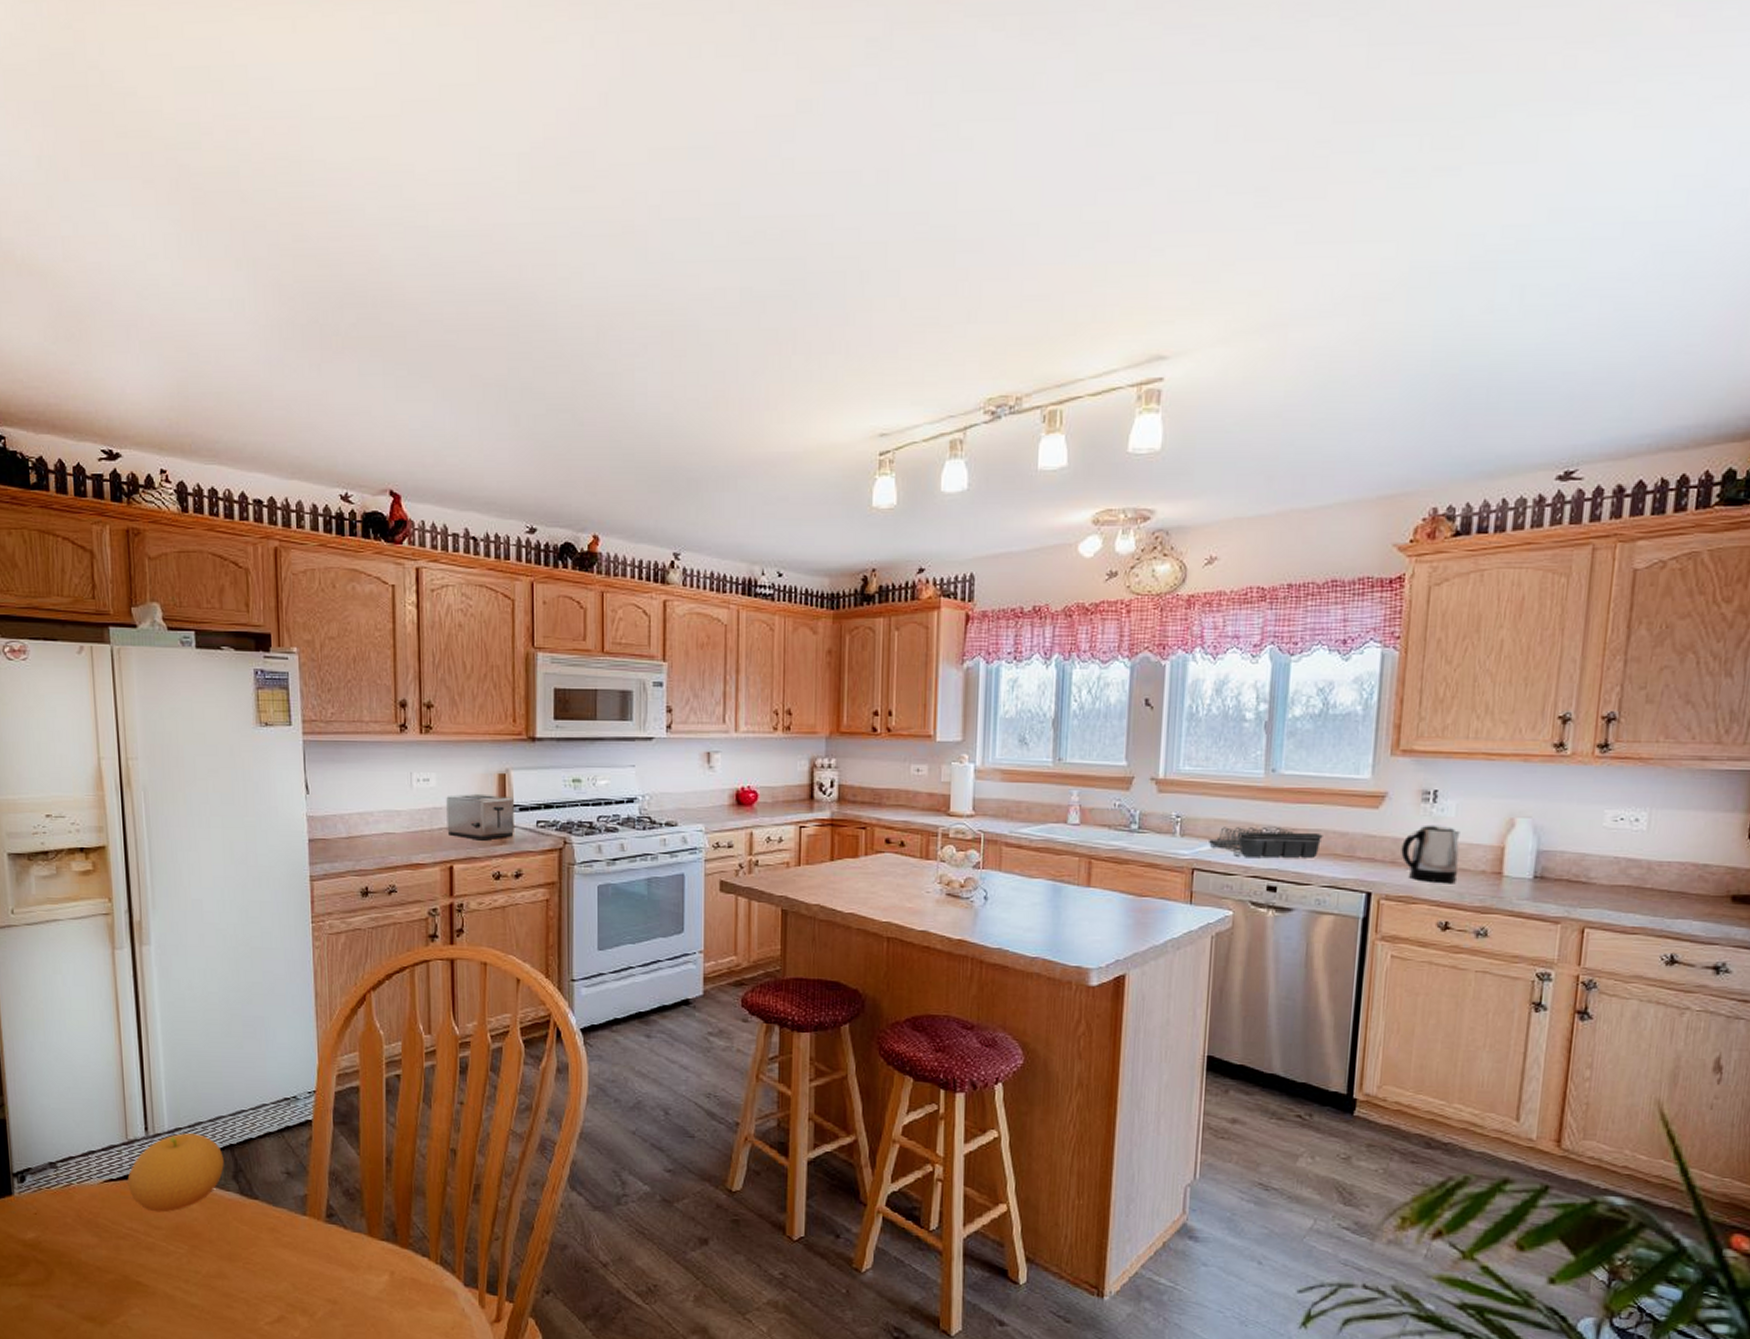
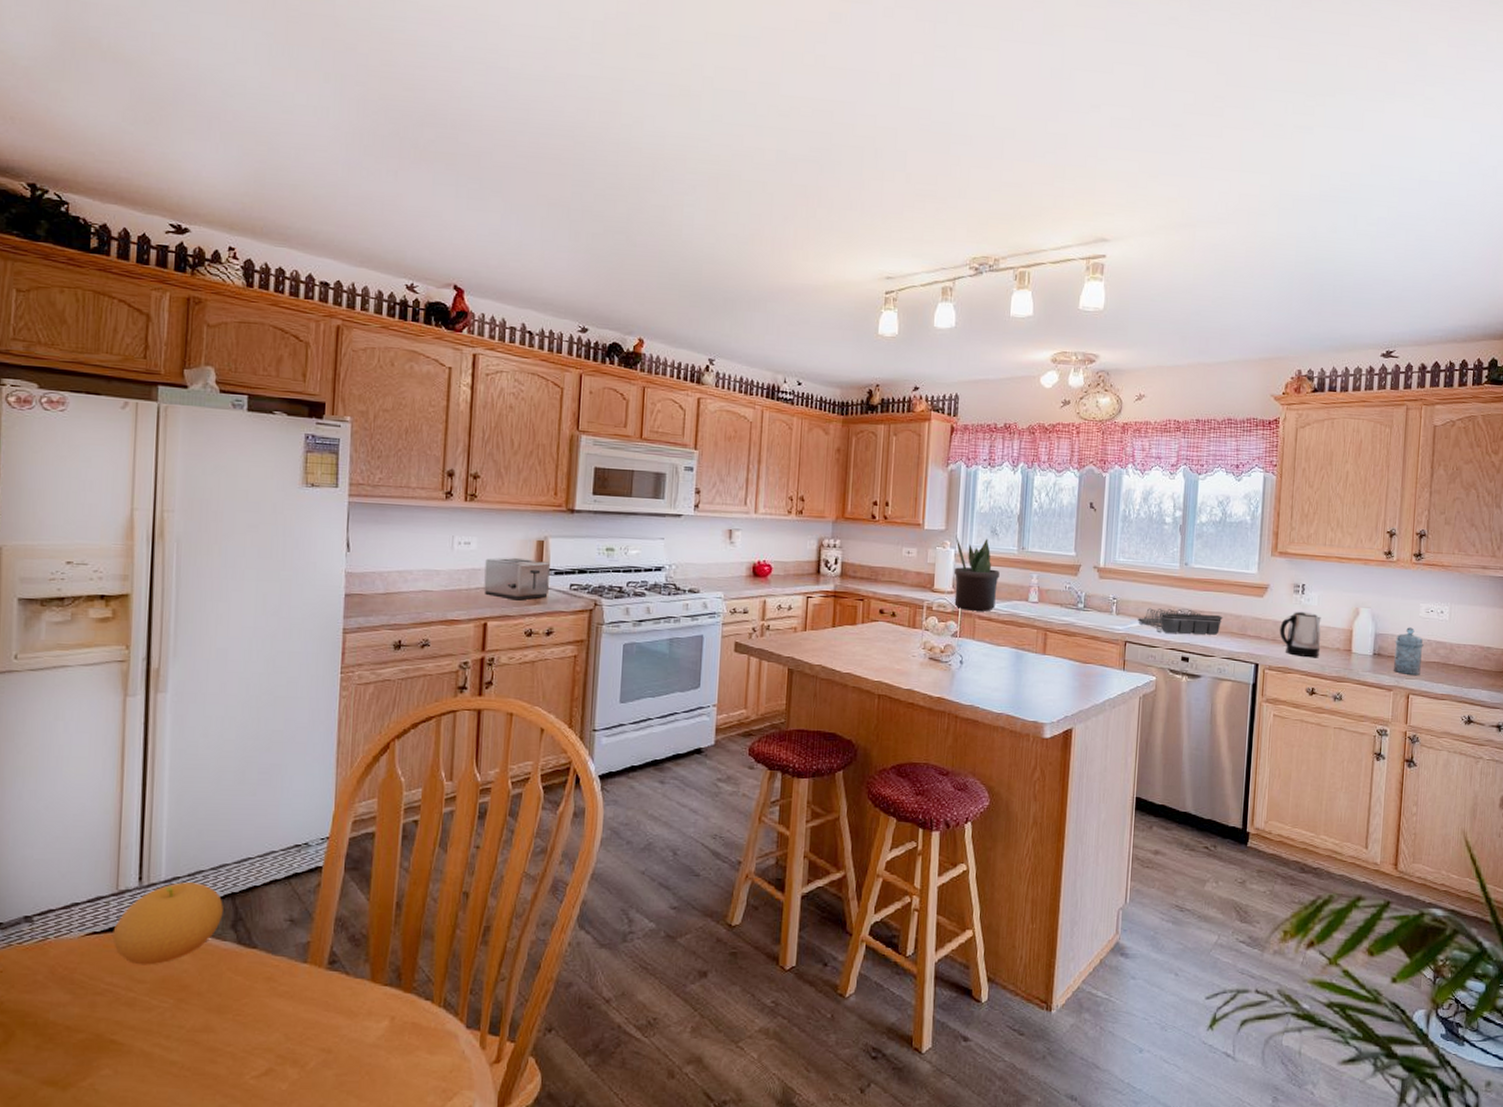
planter: none [973,747,1031,837] -> present [953,535,1000,611]
canister: none [1563,841,1609,903] -> present [1394,627,1425,675]

